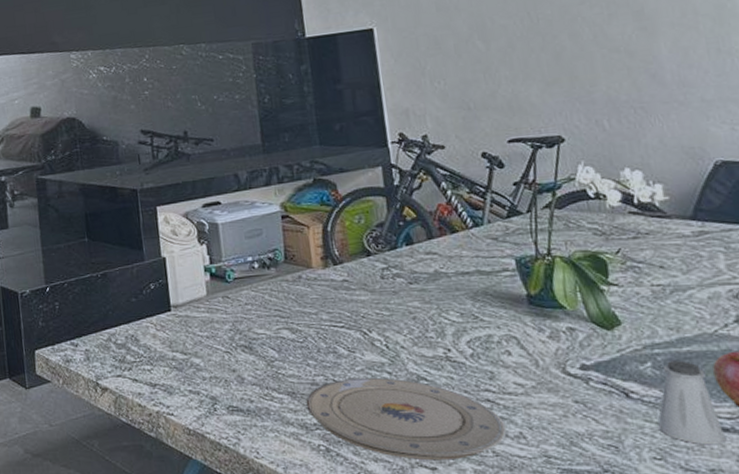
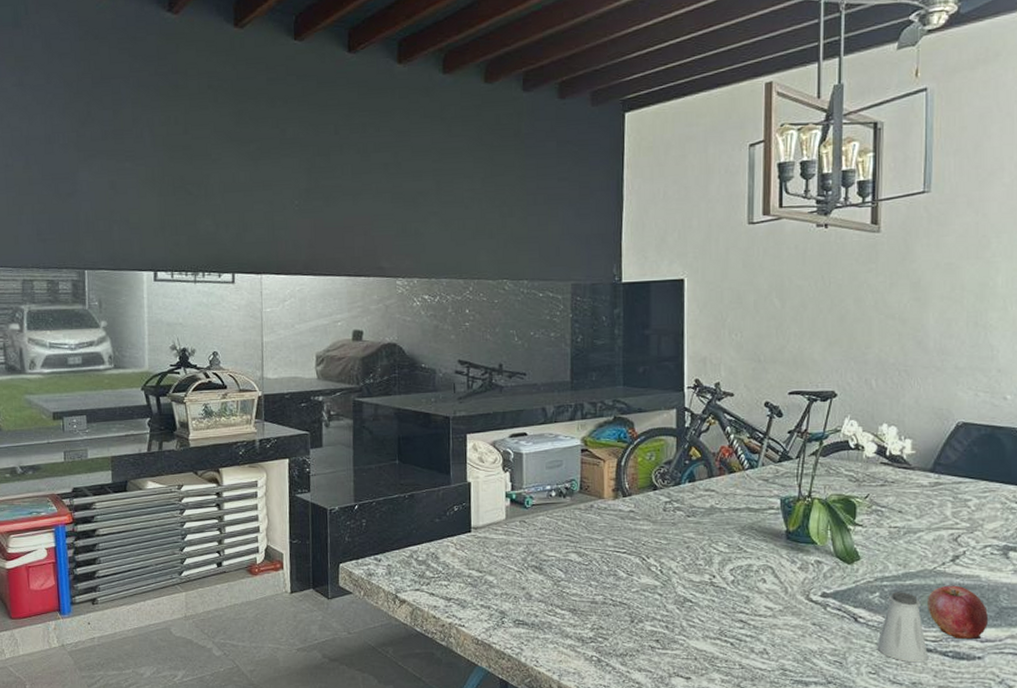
plate: present [306,377,507,461] -> none [585,598,753,671]

